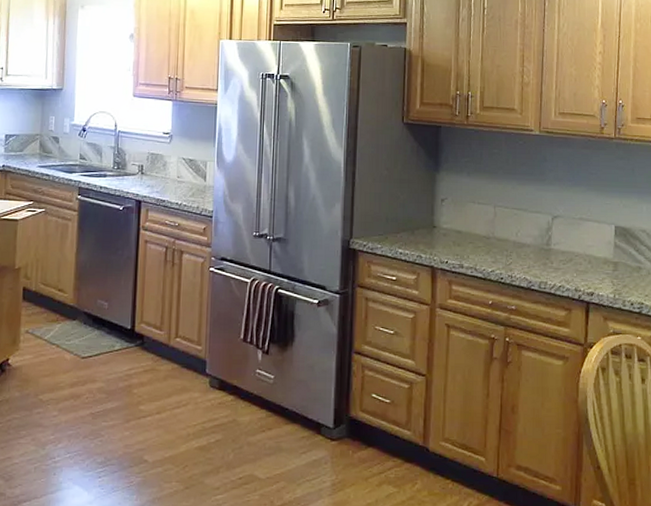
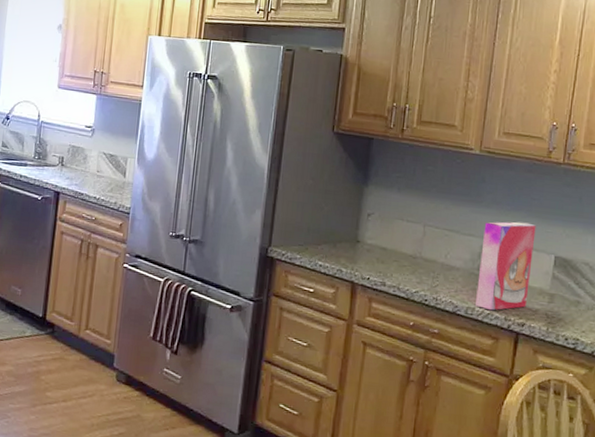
cereal box: none [547,196,596,283] -> present [476,221,536,311]

